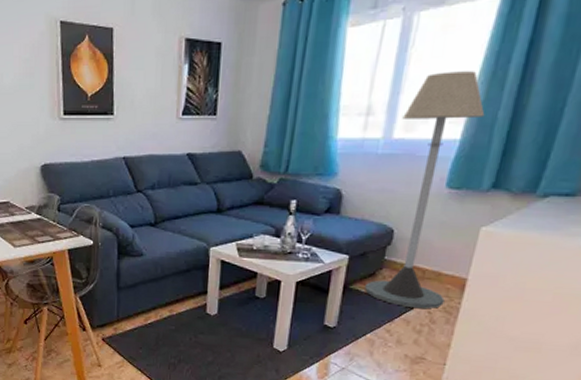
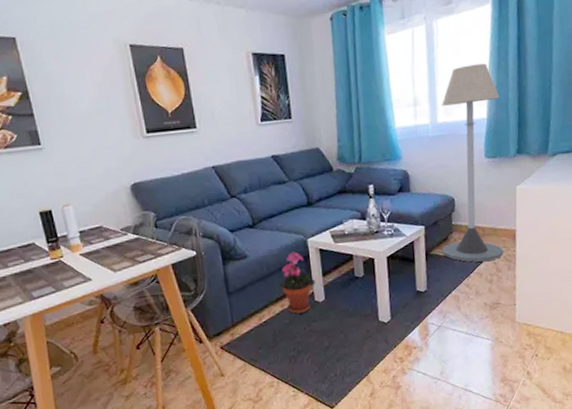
potted plant: none [170,258,210,323] -> present [278,252,315,314]

